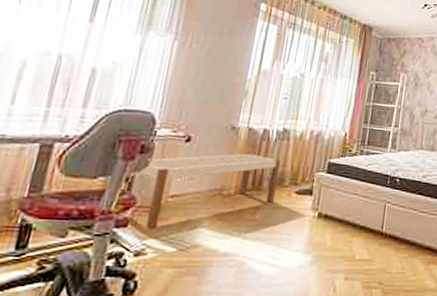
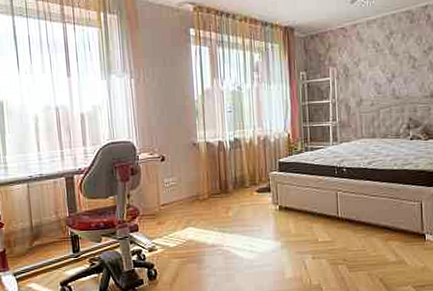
bench: present [127,153,281,228] -> none [130,164,240,231]

